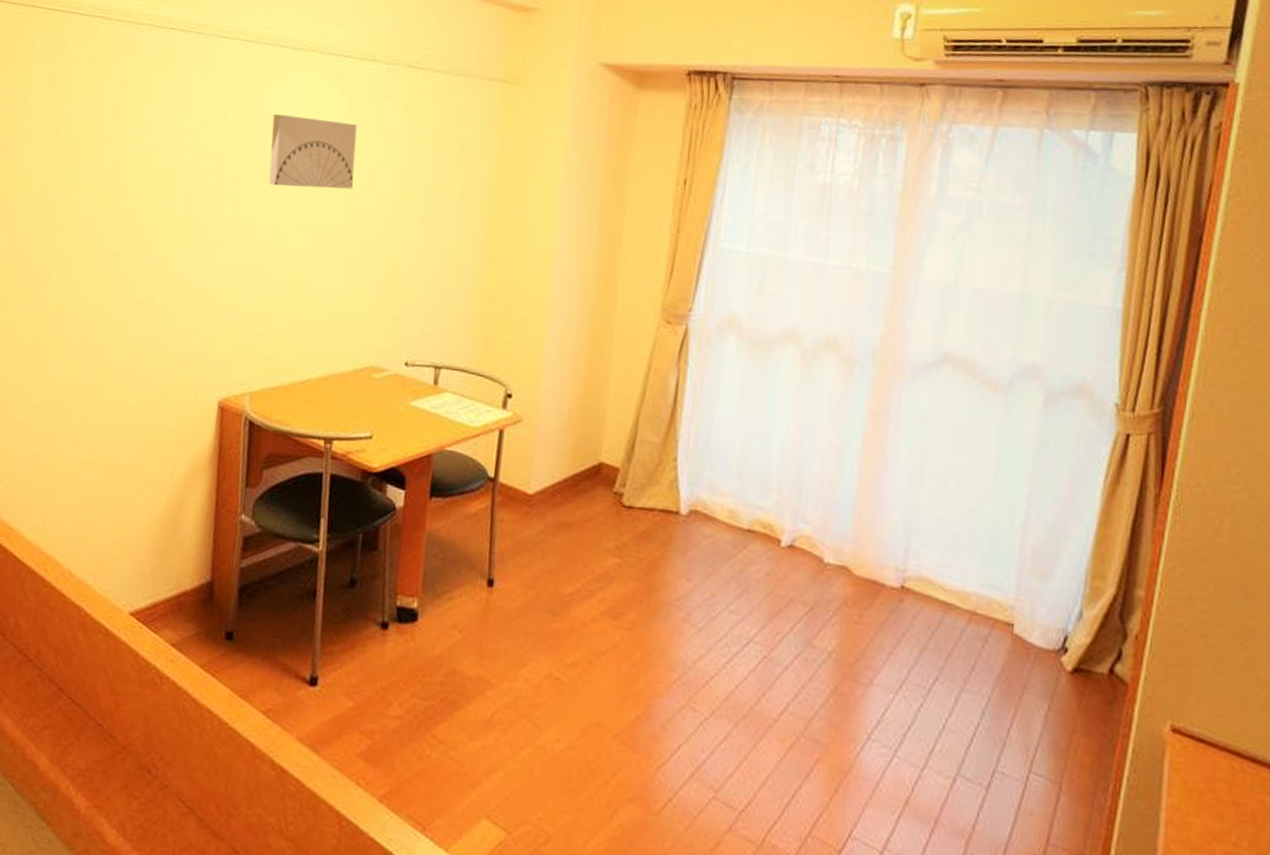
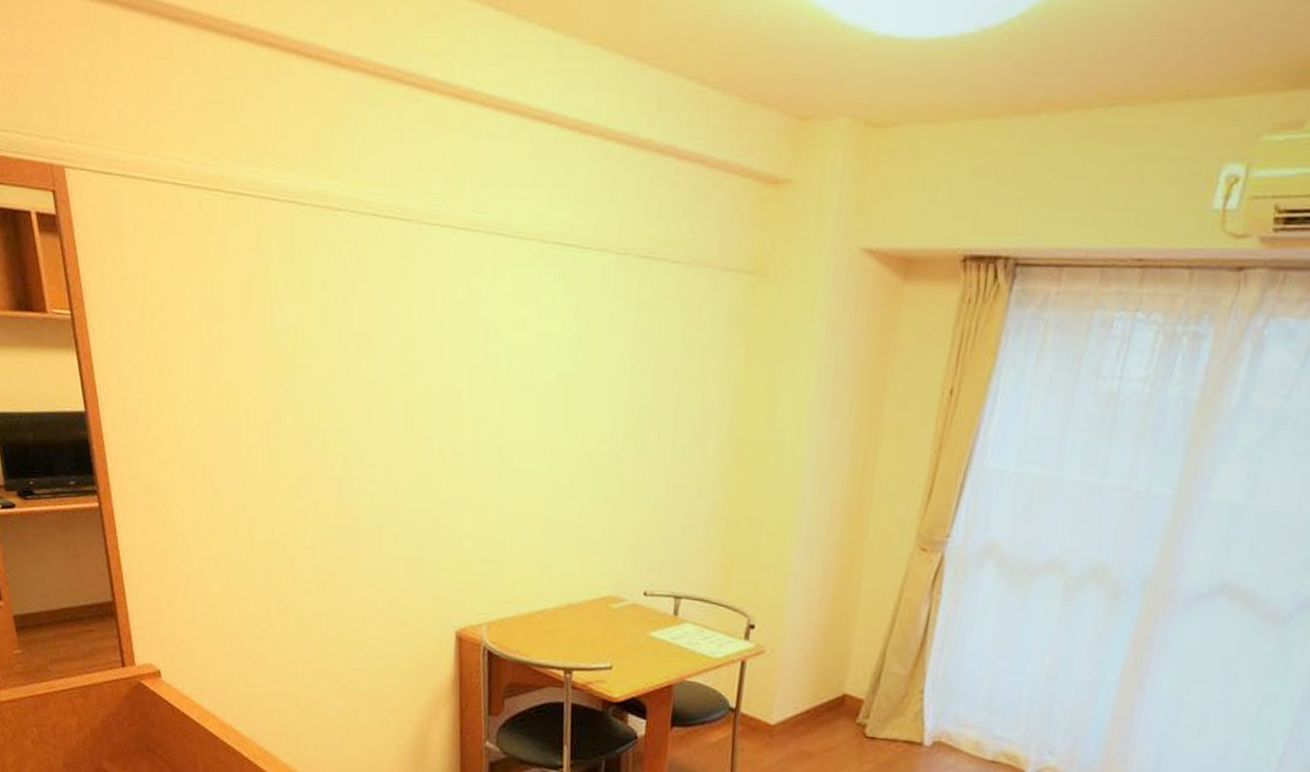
wall art: present [269,113,358,189] -> none [492,316,587,404]

